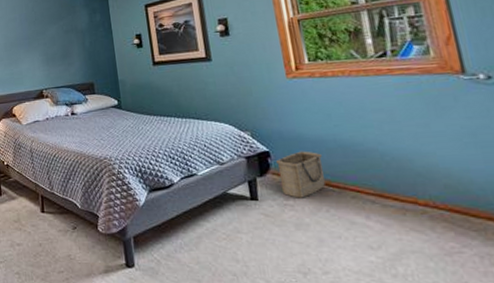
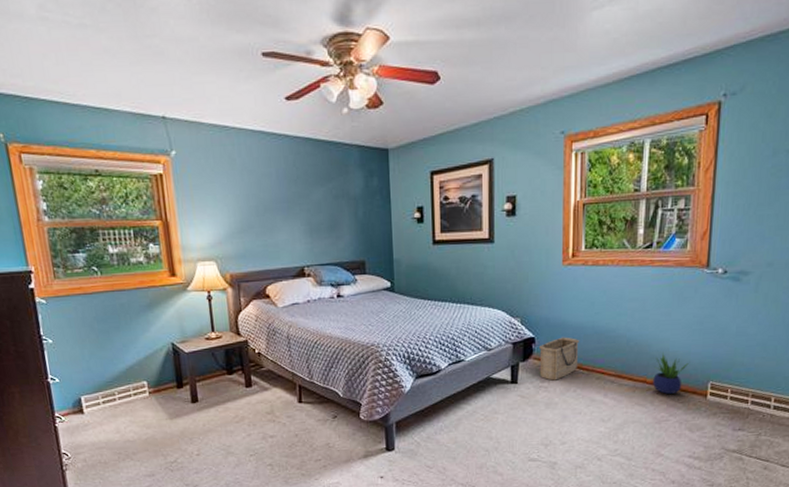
potted plant: none [423,169,471,219] -> present [653,353,689,394]

